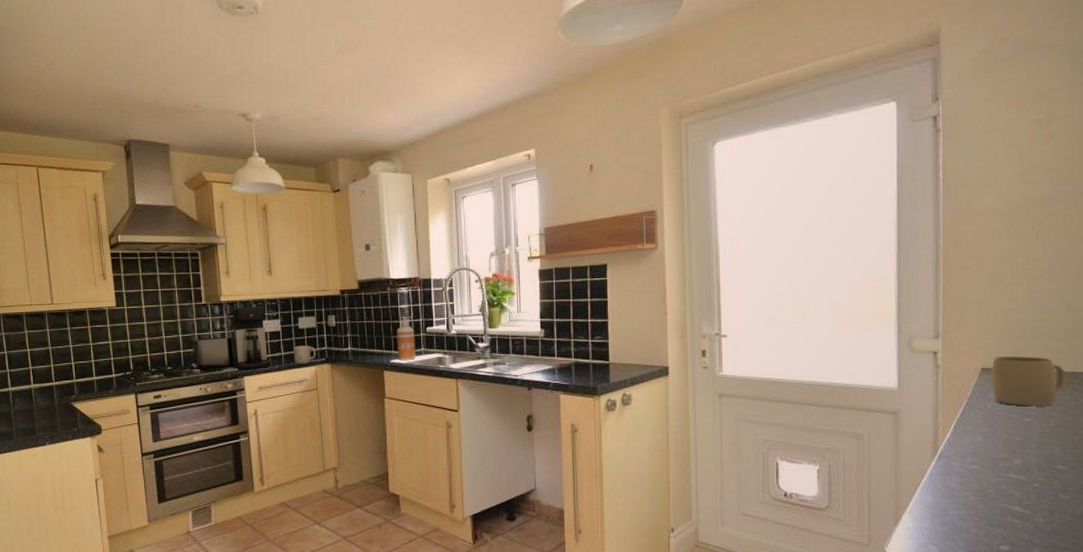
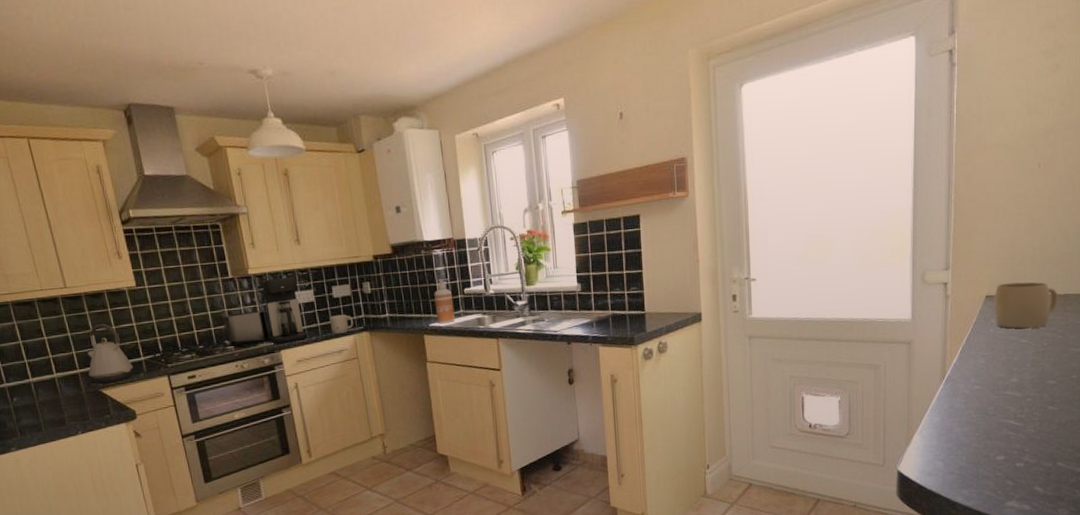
kettle: none [62,339,105,398] -> present [87,323,134,385]

